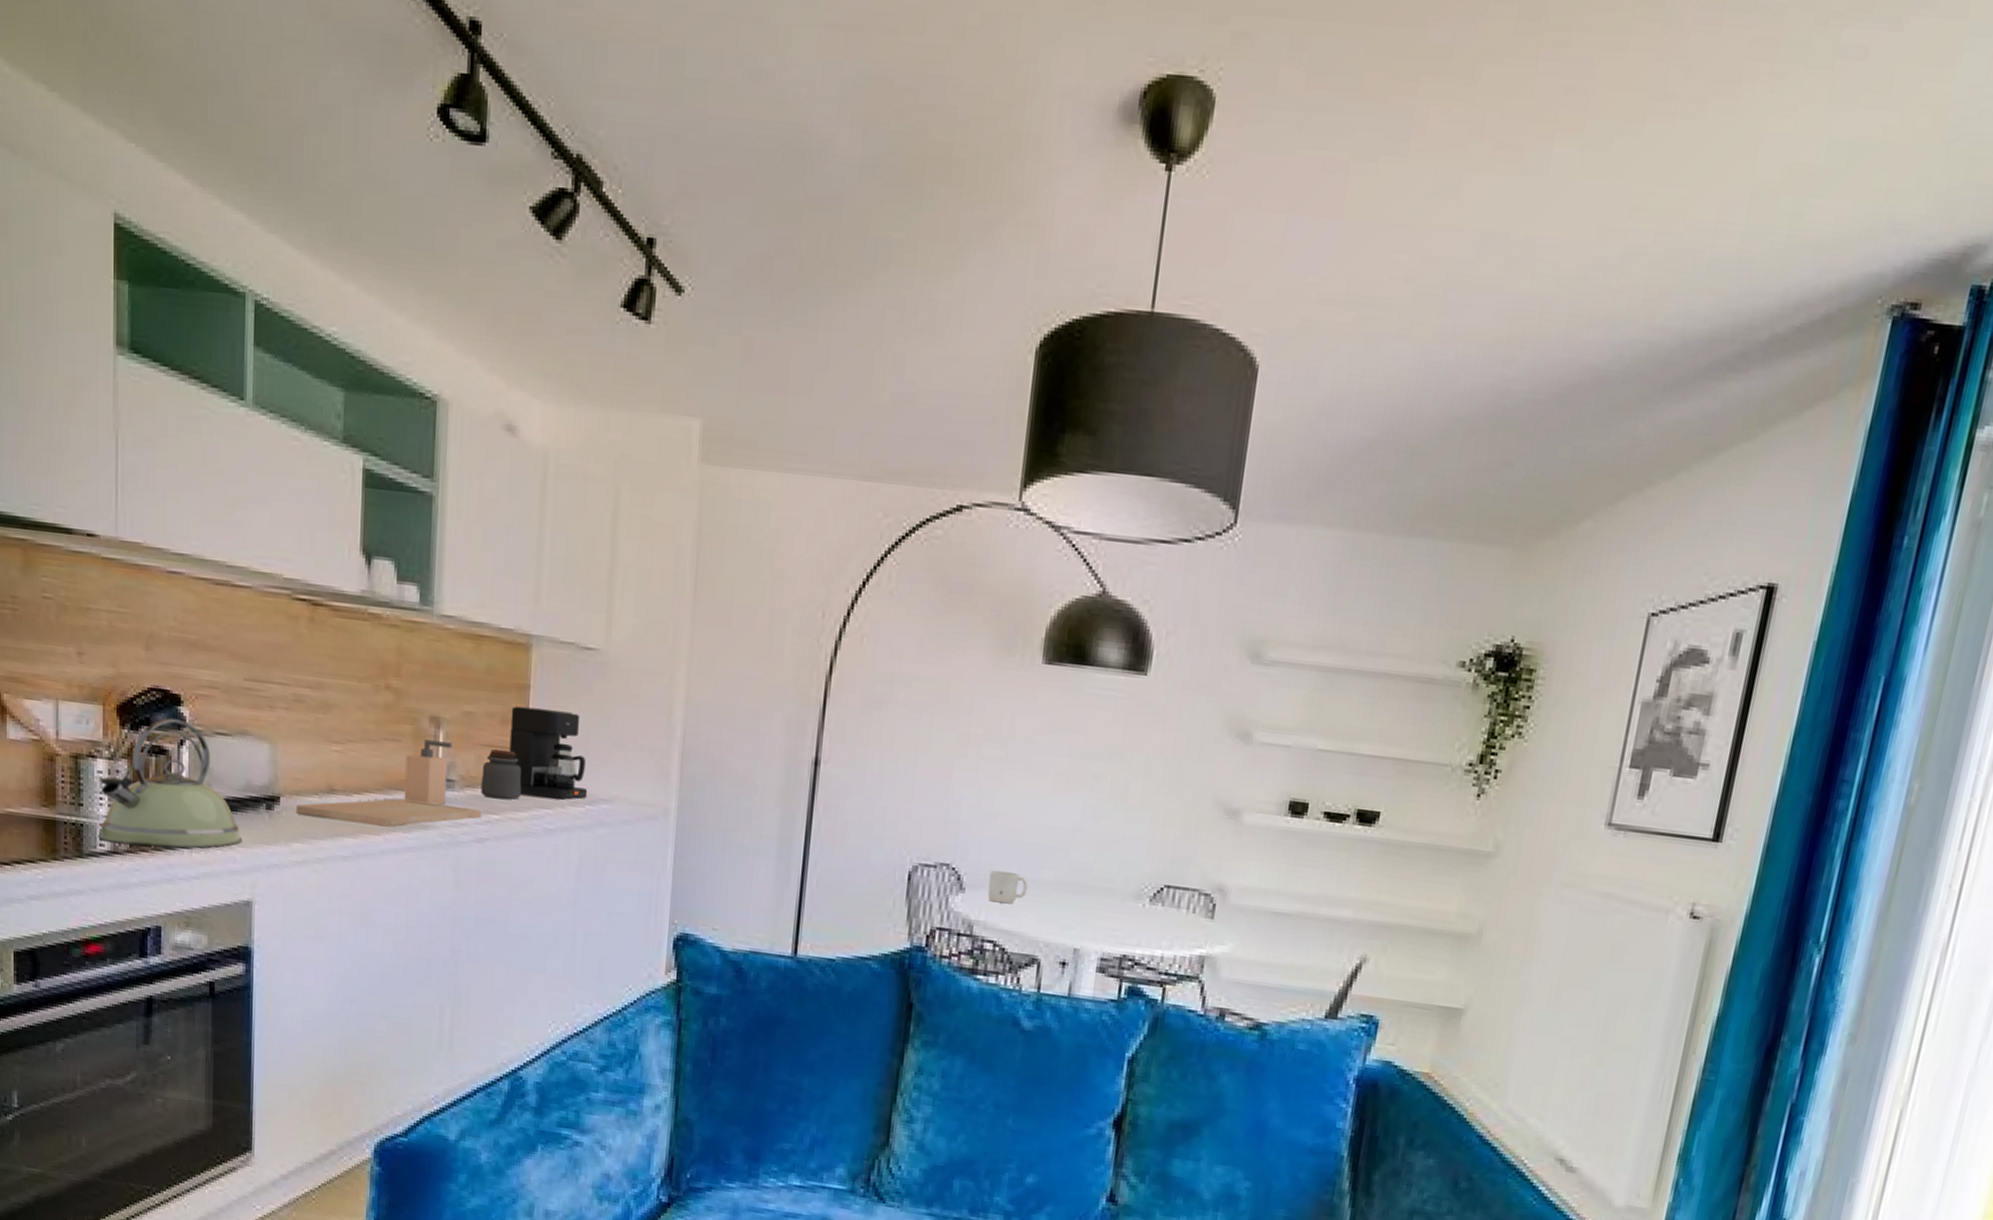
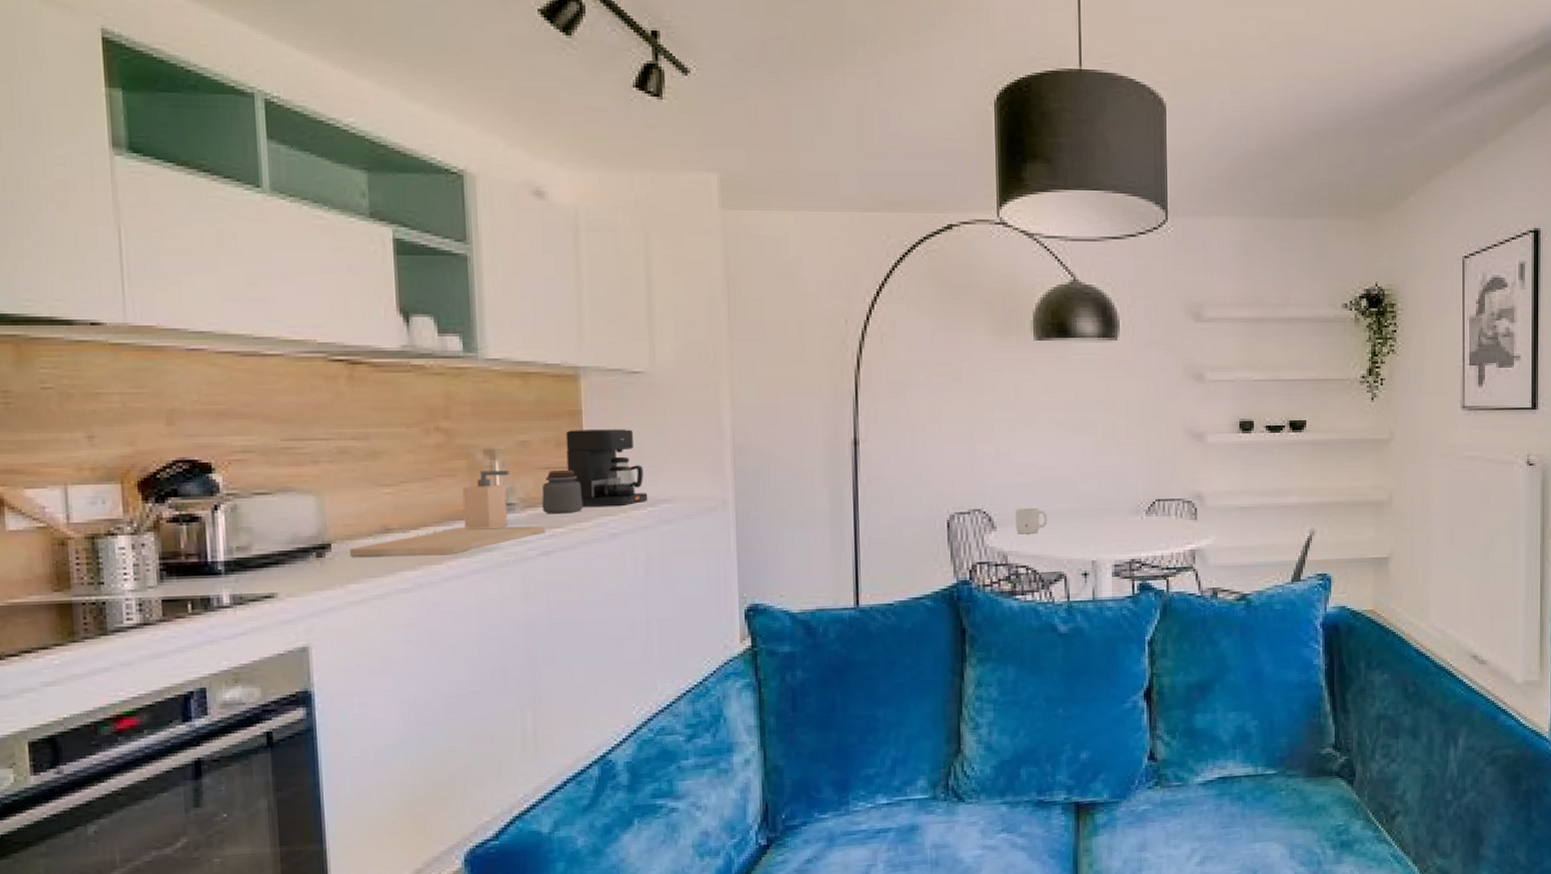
kettle: present [98,718,243,849] -> none [121,486,293,616]

